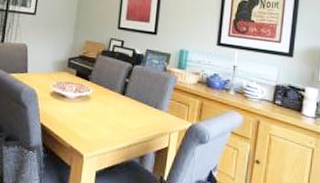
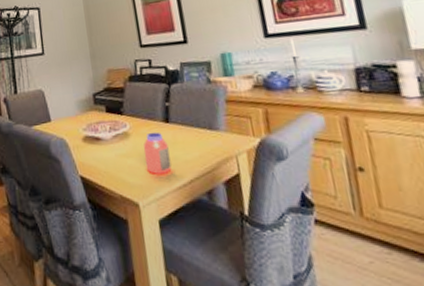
jar: none [97,100,119,136] -> present [143,132,172,174]

